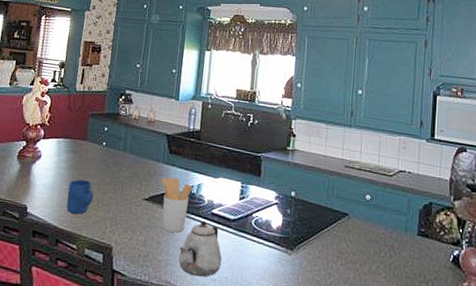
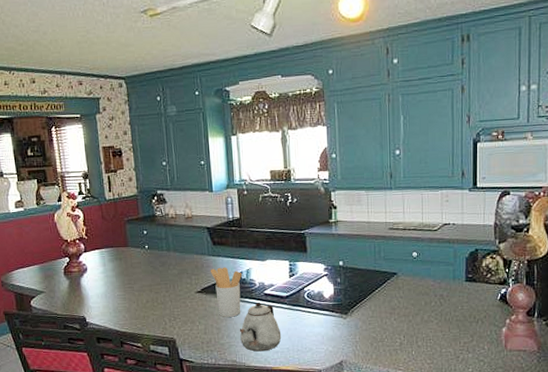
mug: present [66,179,94,214] -> none [121,284,147,316]

